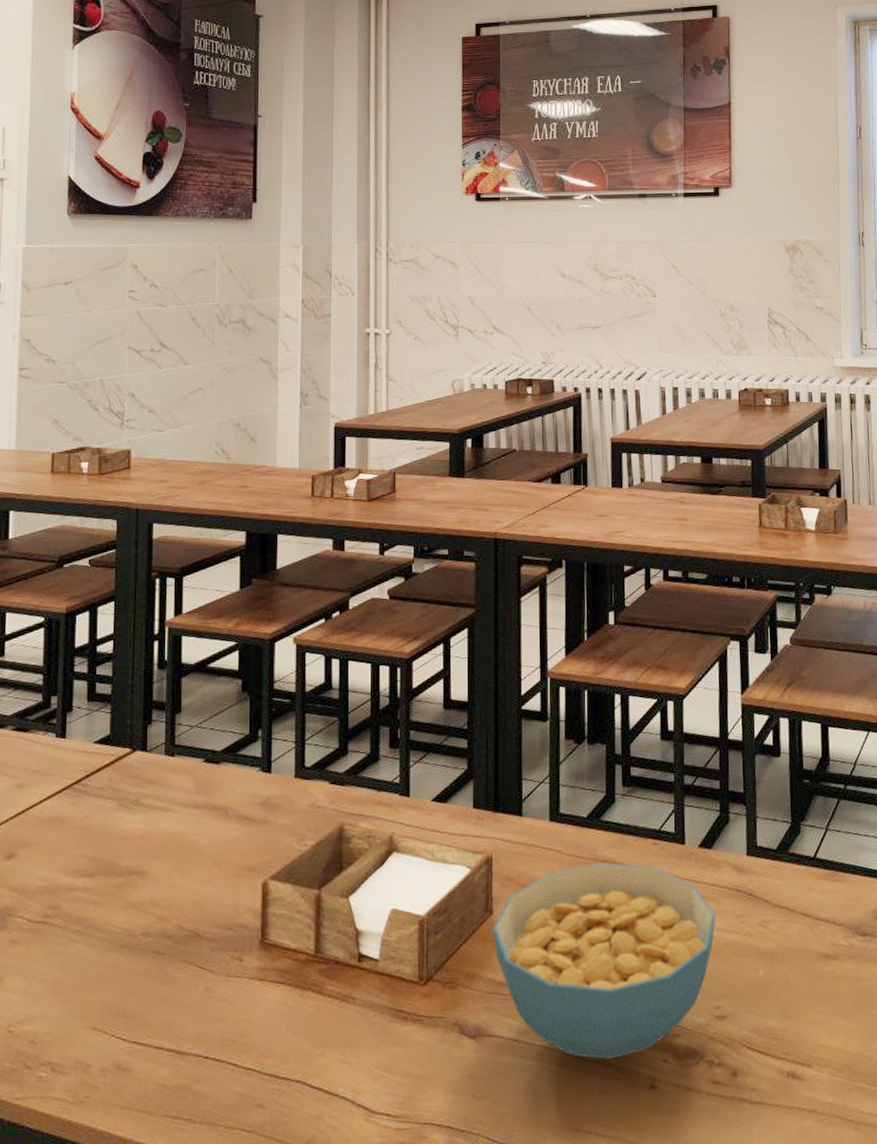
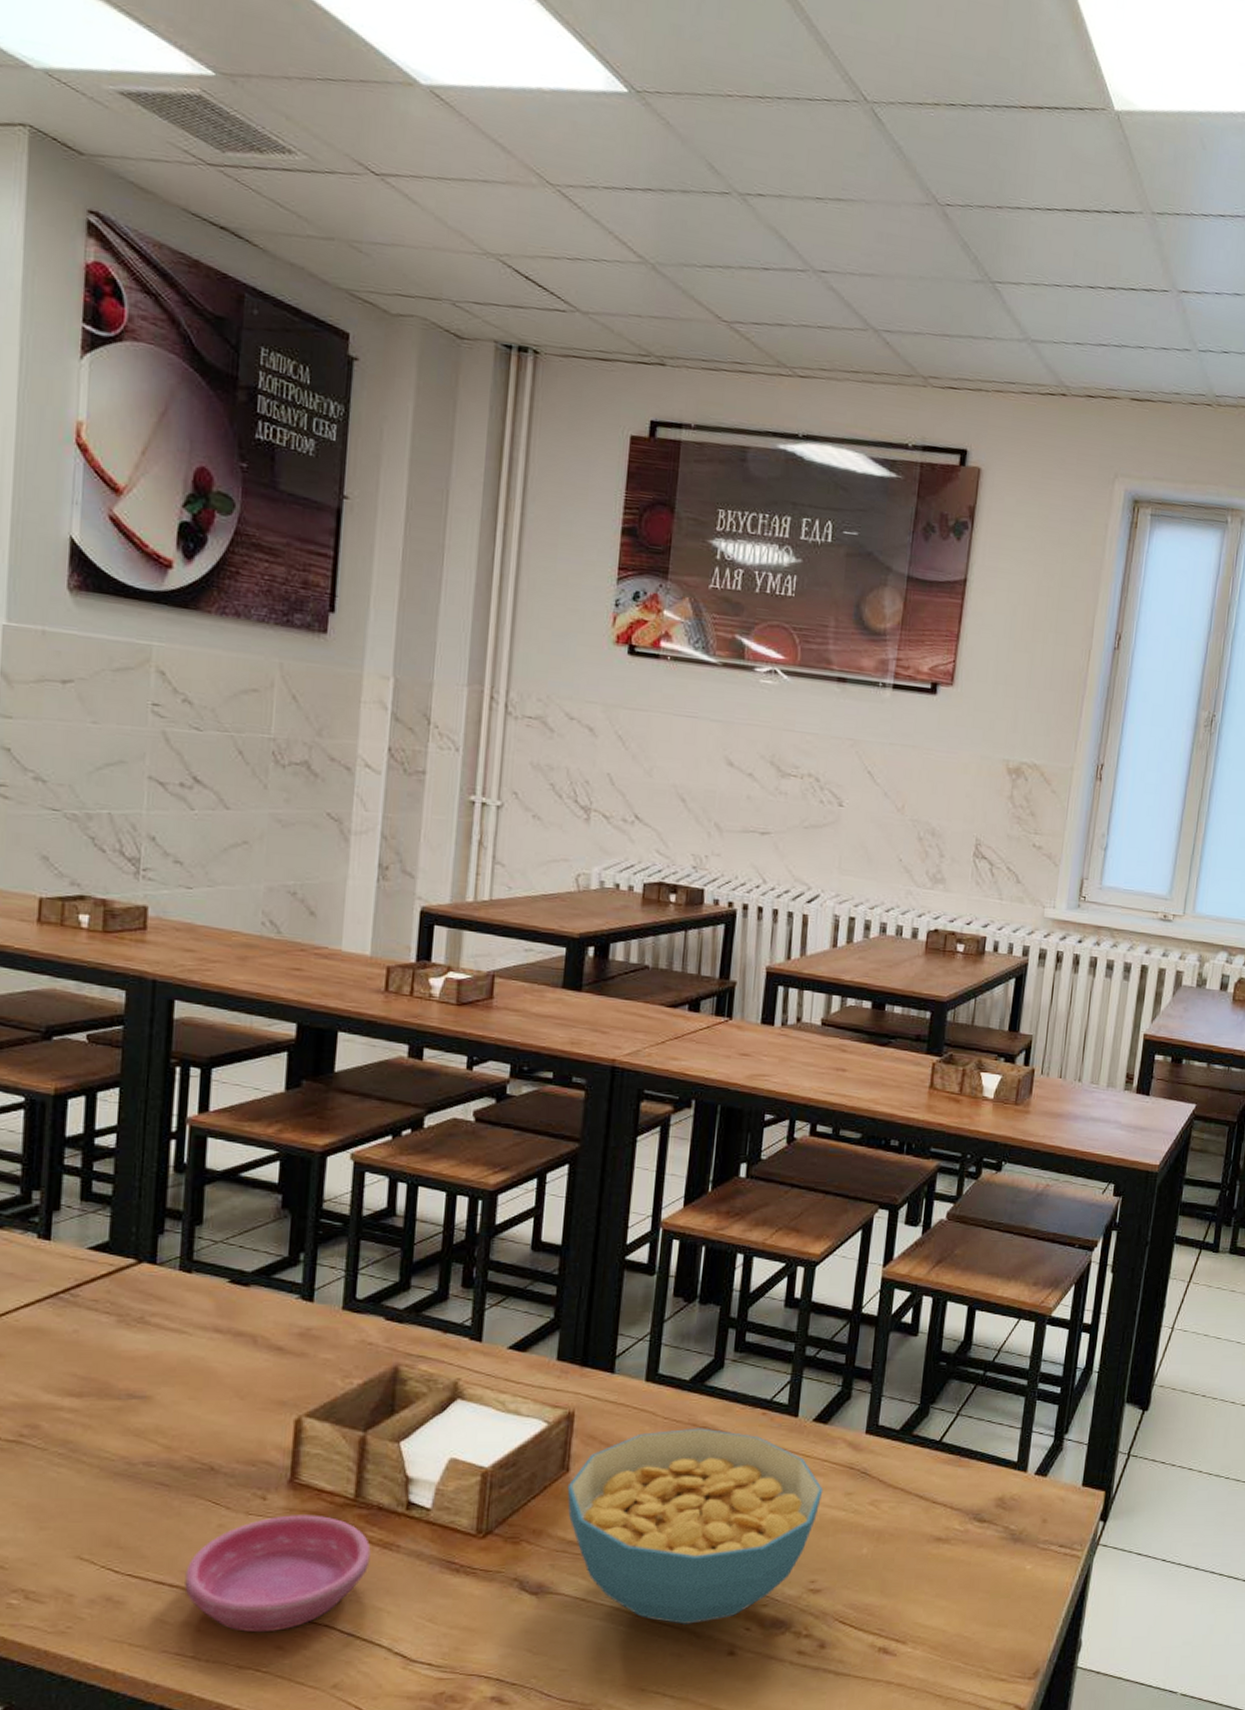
saucer: none [180,972,331,1092] -> present [184,1515,371,1633]

